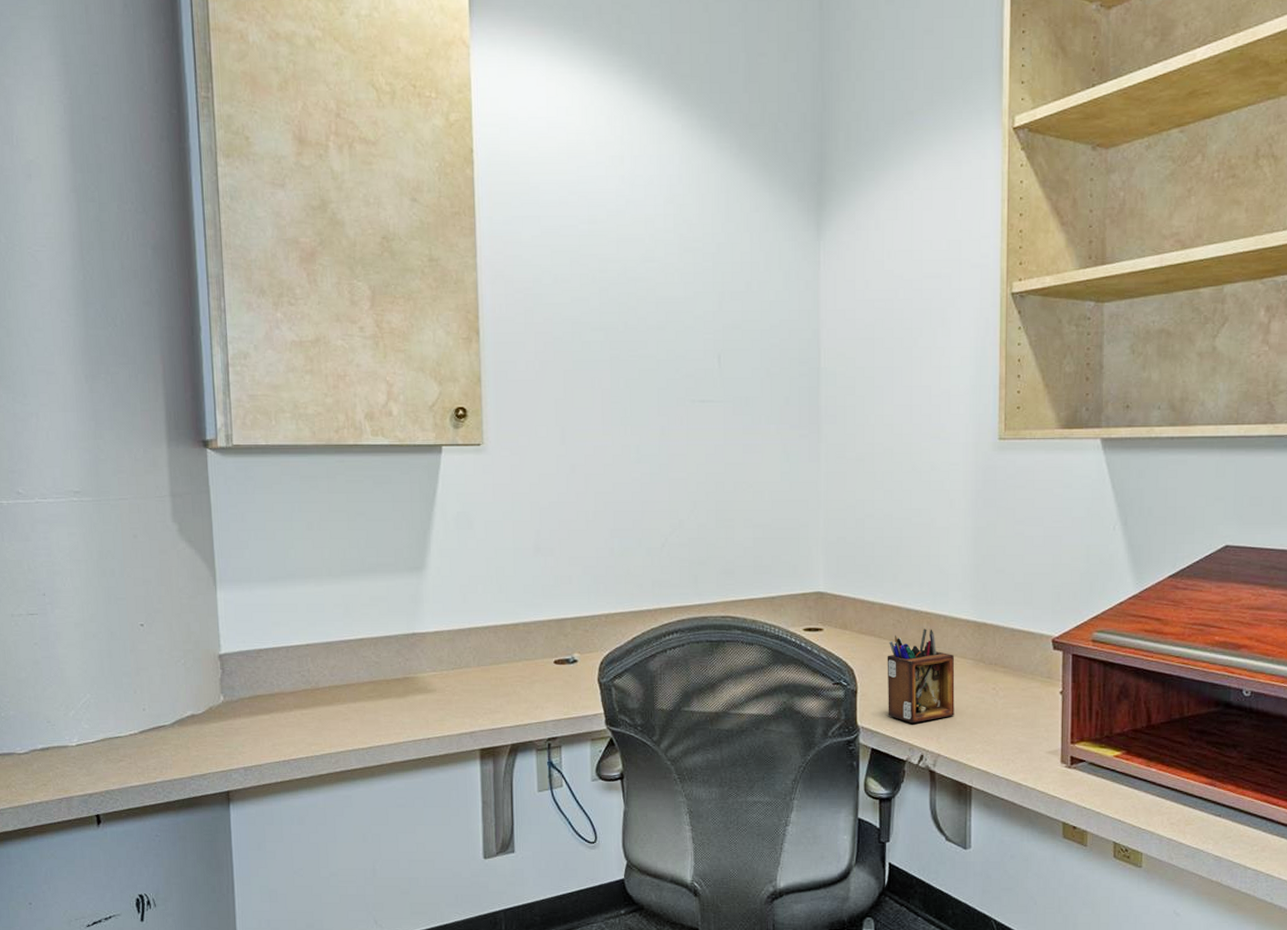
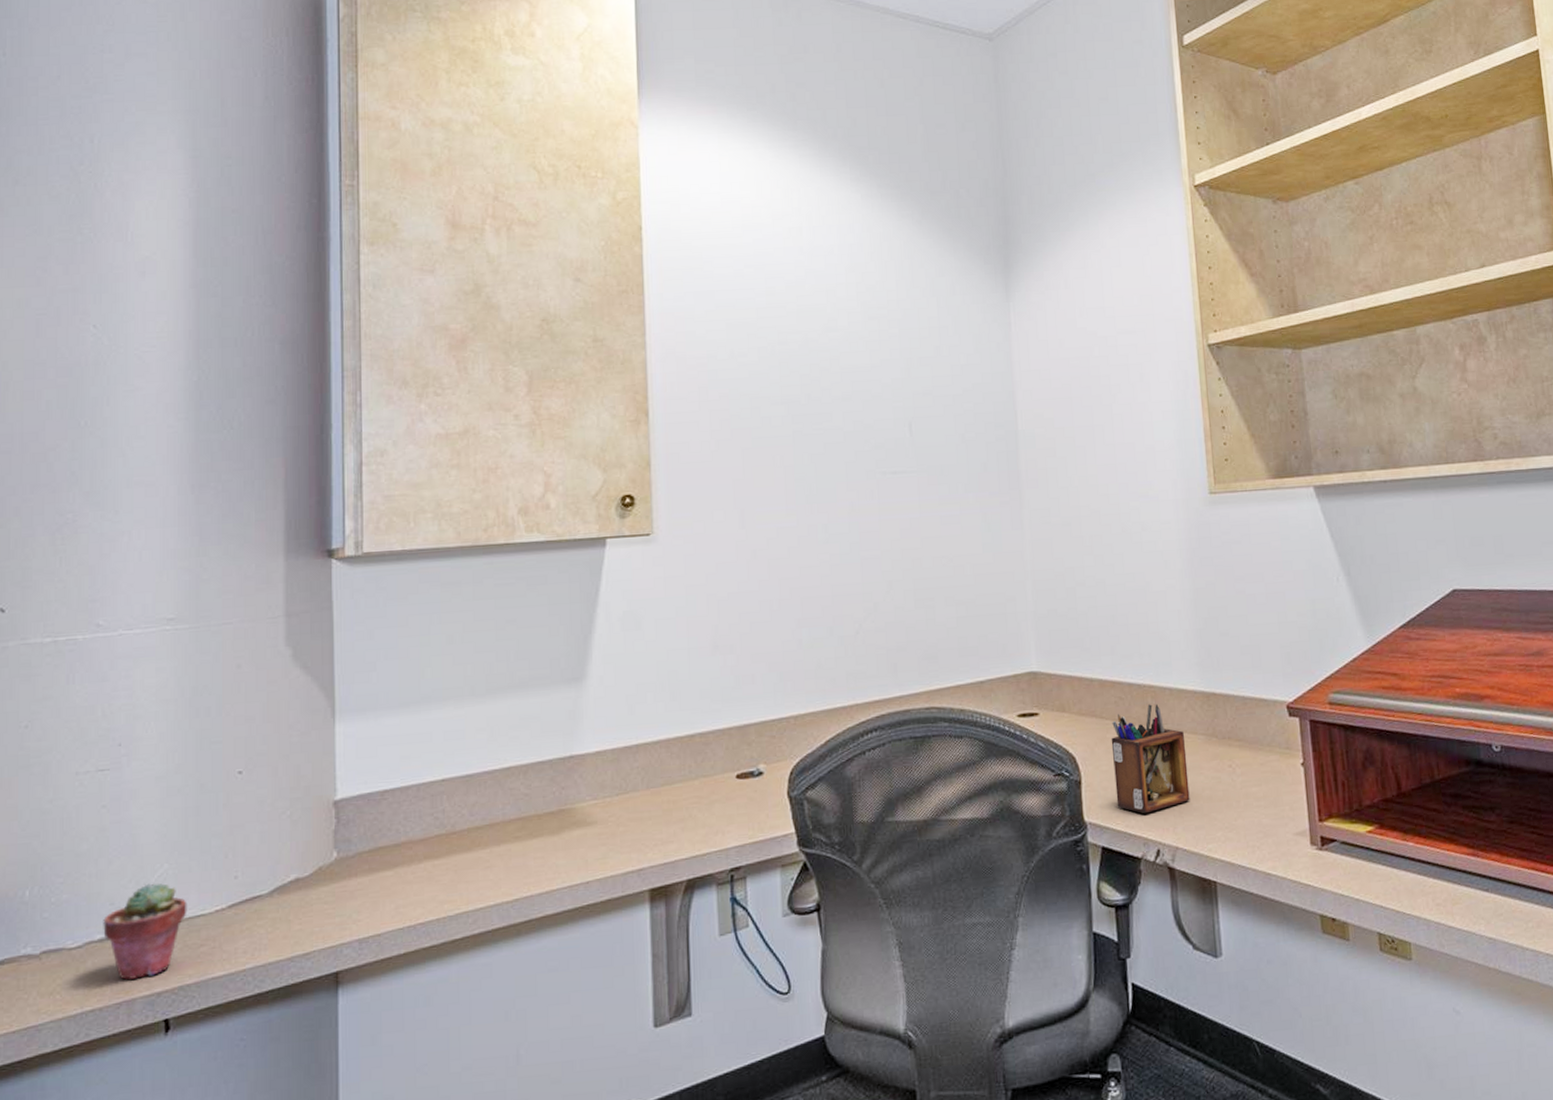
potted succulent: none [43,708,108,781] -> present [103,883,187,980]

